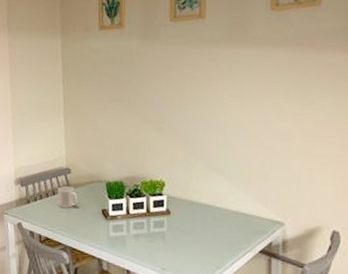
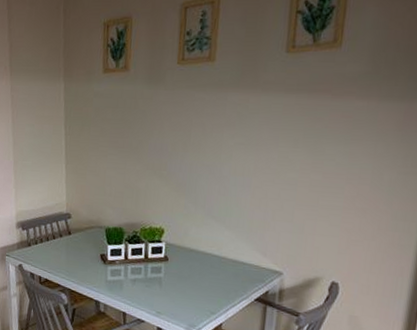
mug: present [57,186,79,208] -> none [57,231,78,252]

